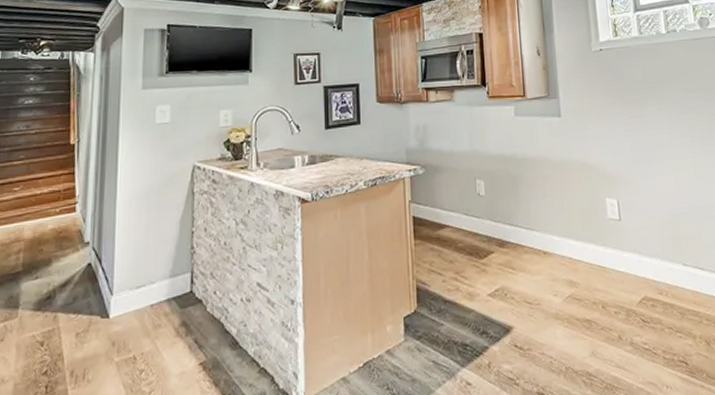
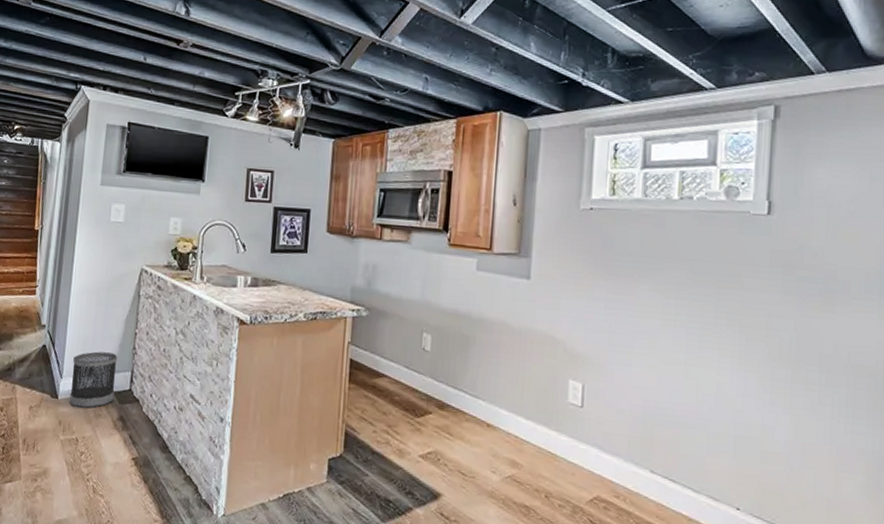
wastebasket: none [123,257,175,324] -> present [69,351,118,409]

